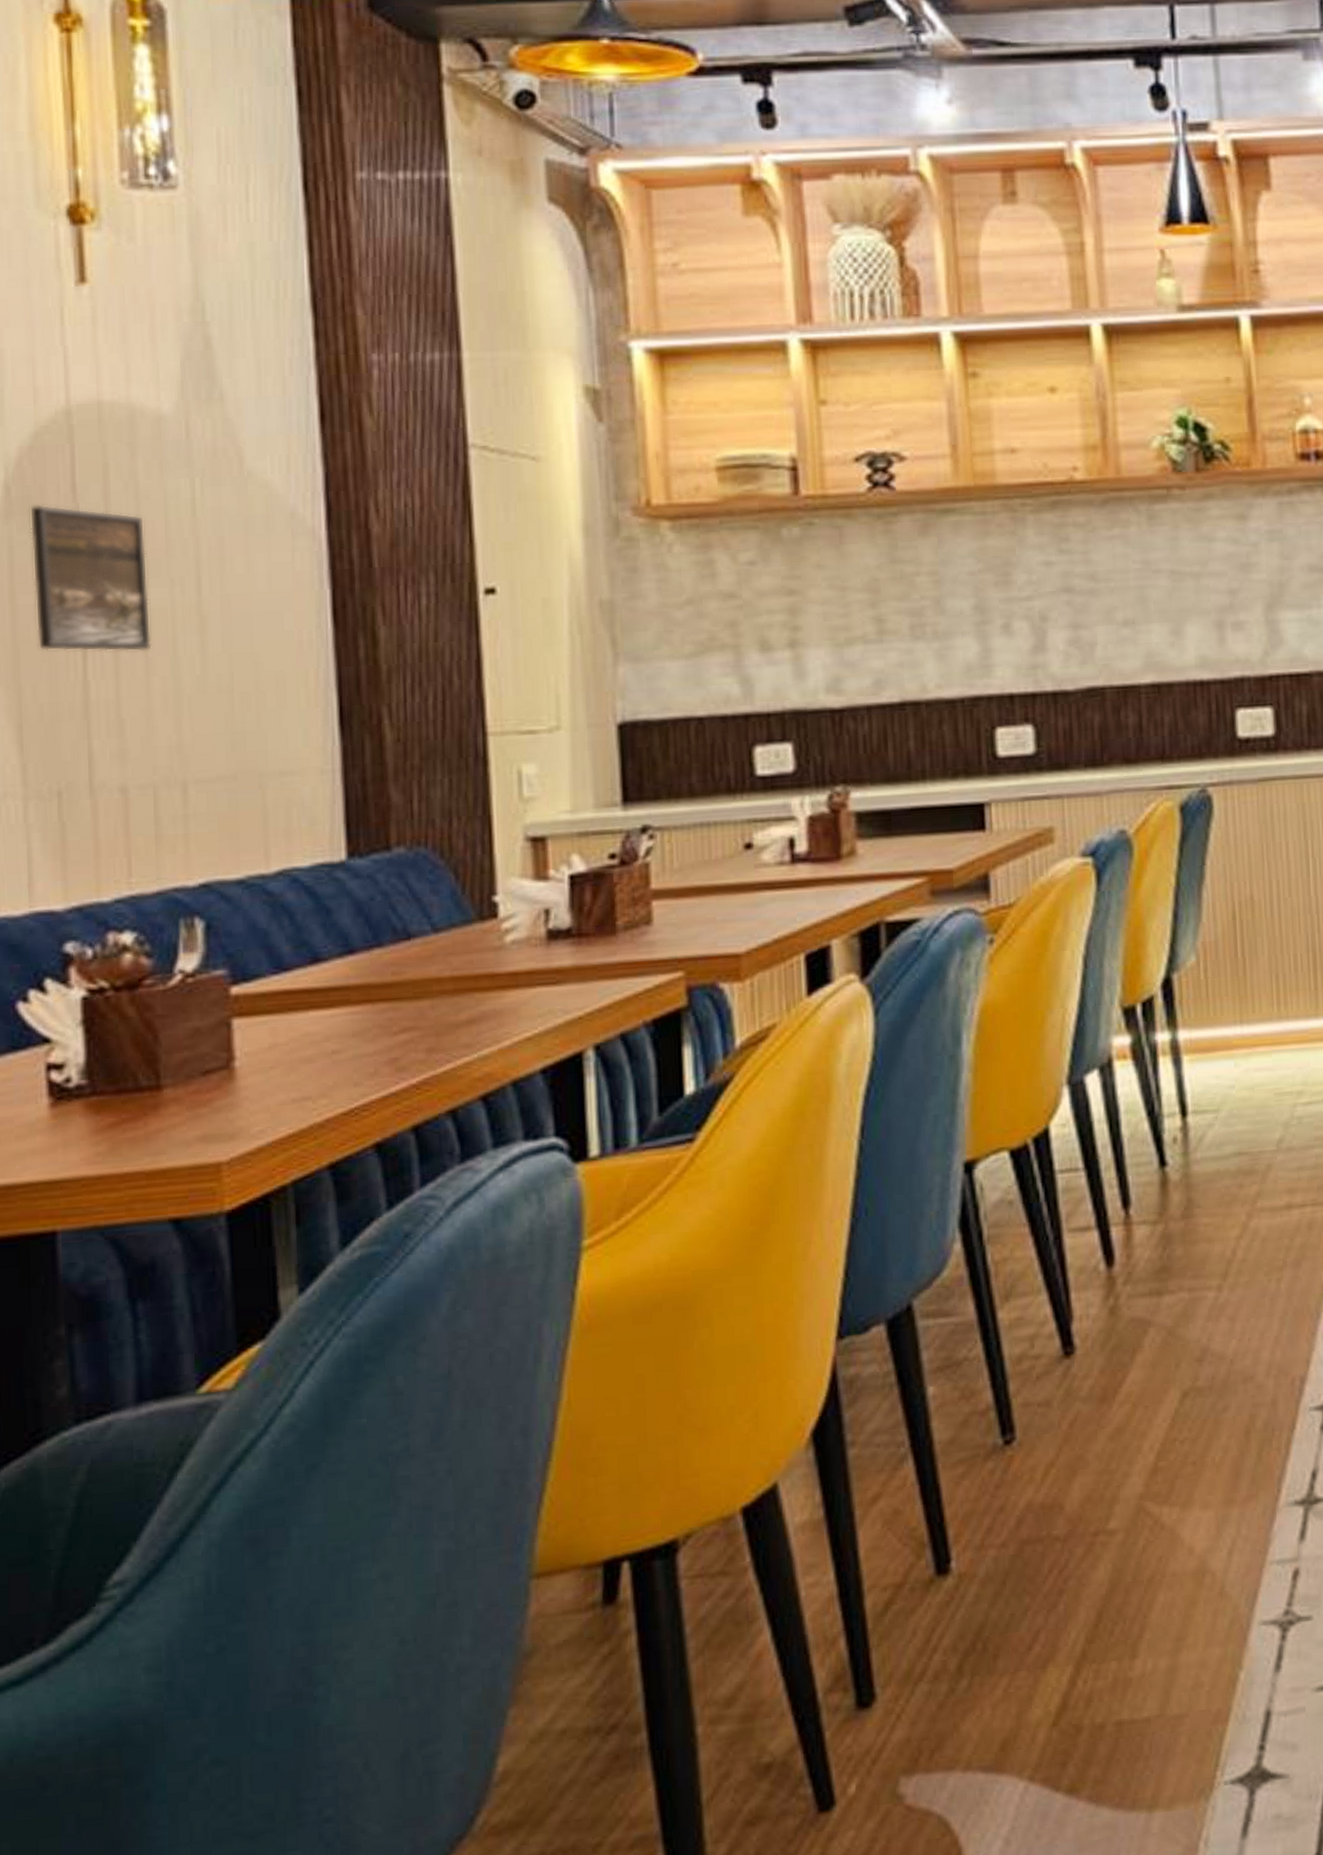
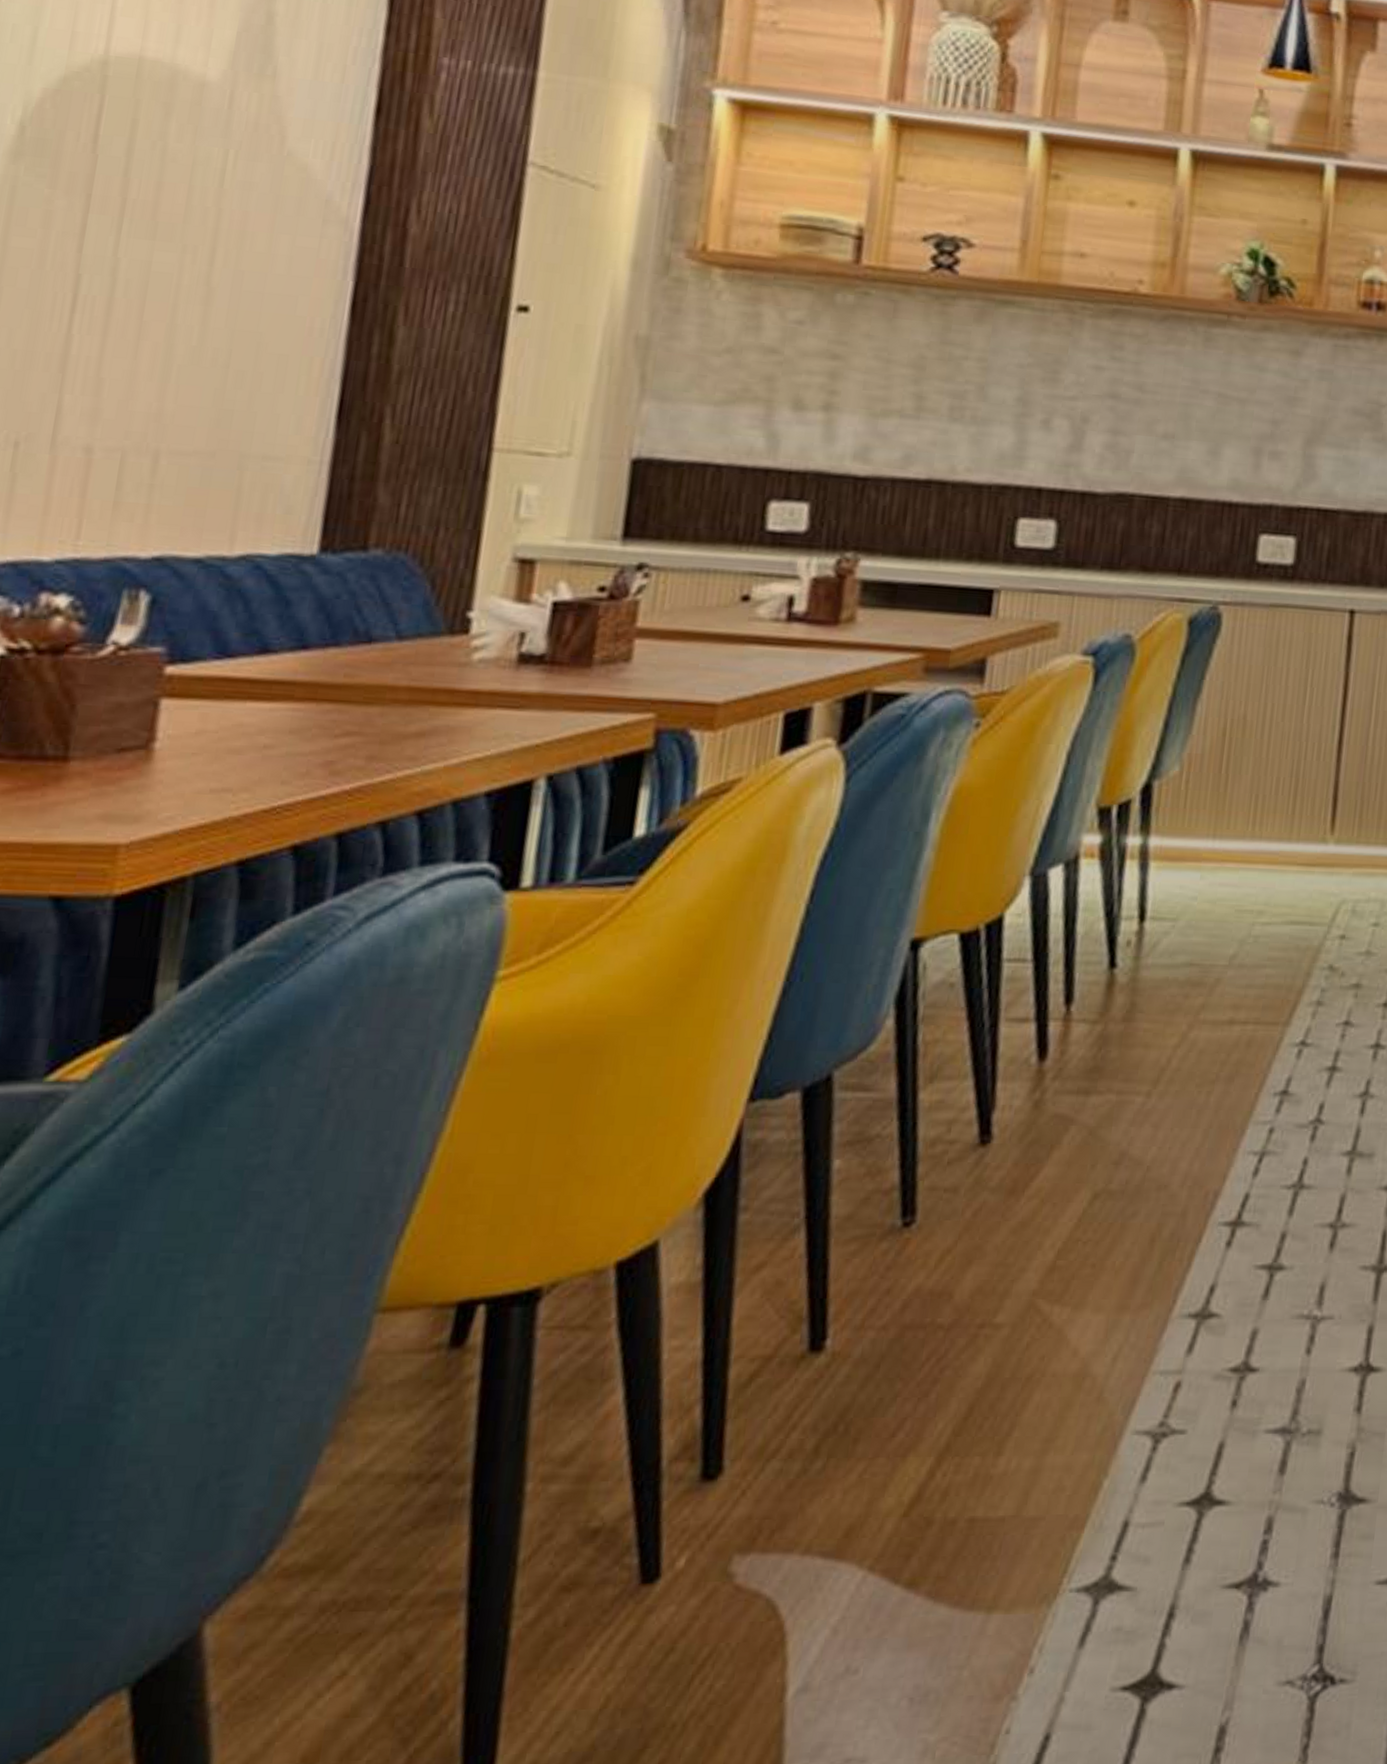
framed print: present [29,504,152,652] -> none [23,148,167,314]

